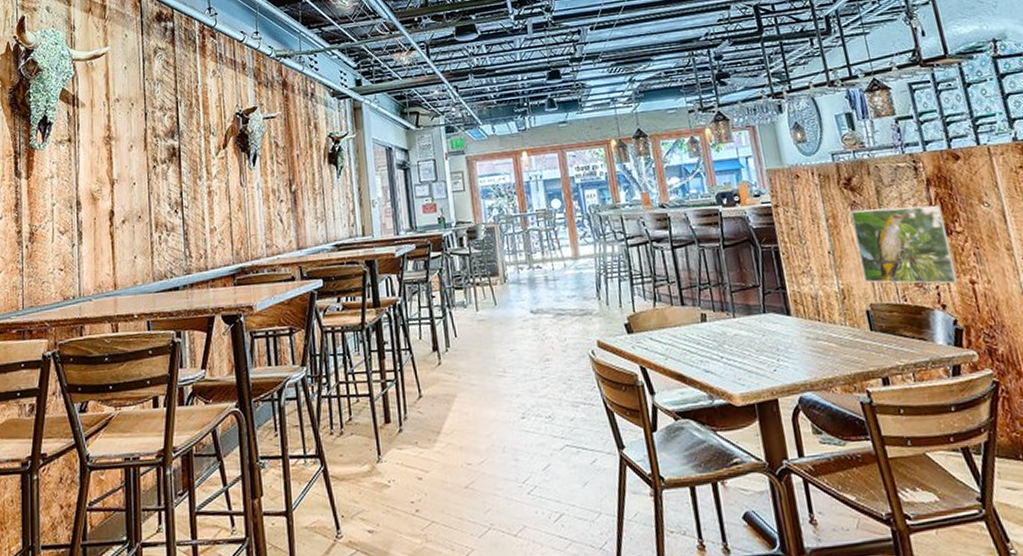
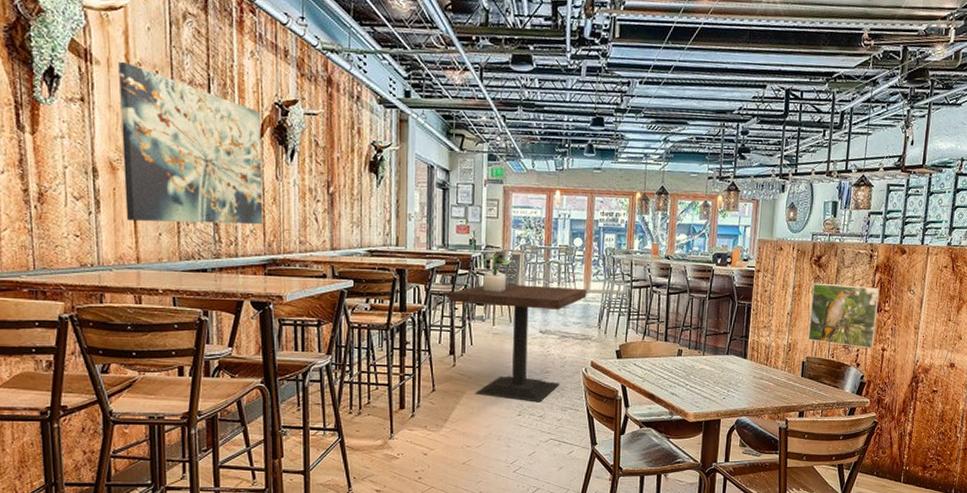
wall art: none [100,100,231,248] -> present [119,62,263,225]
dining table: none [422,255,578,400] -> present [447,284,587,402]
potted plant: none [449,230,485,274] -> present [477,255,508,292]

